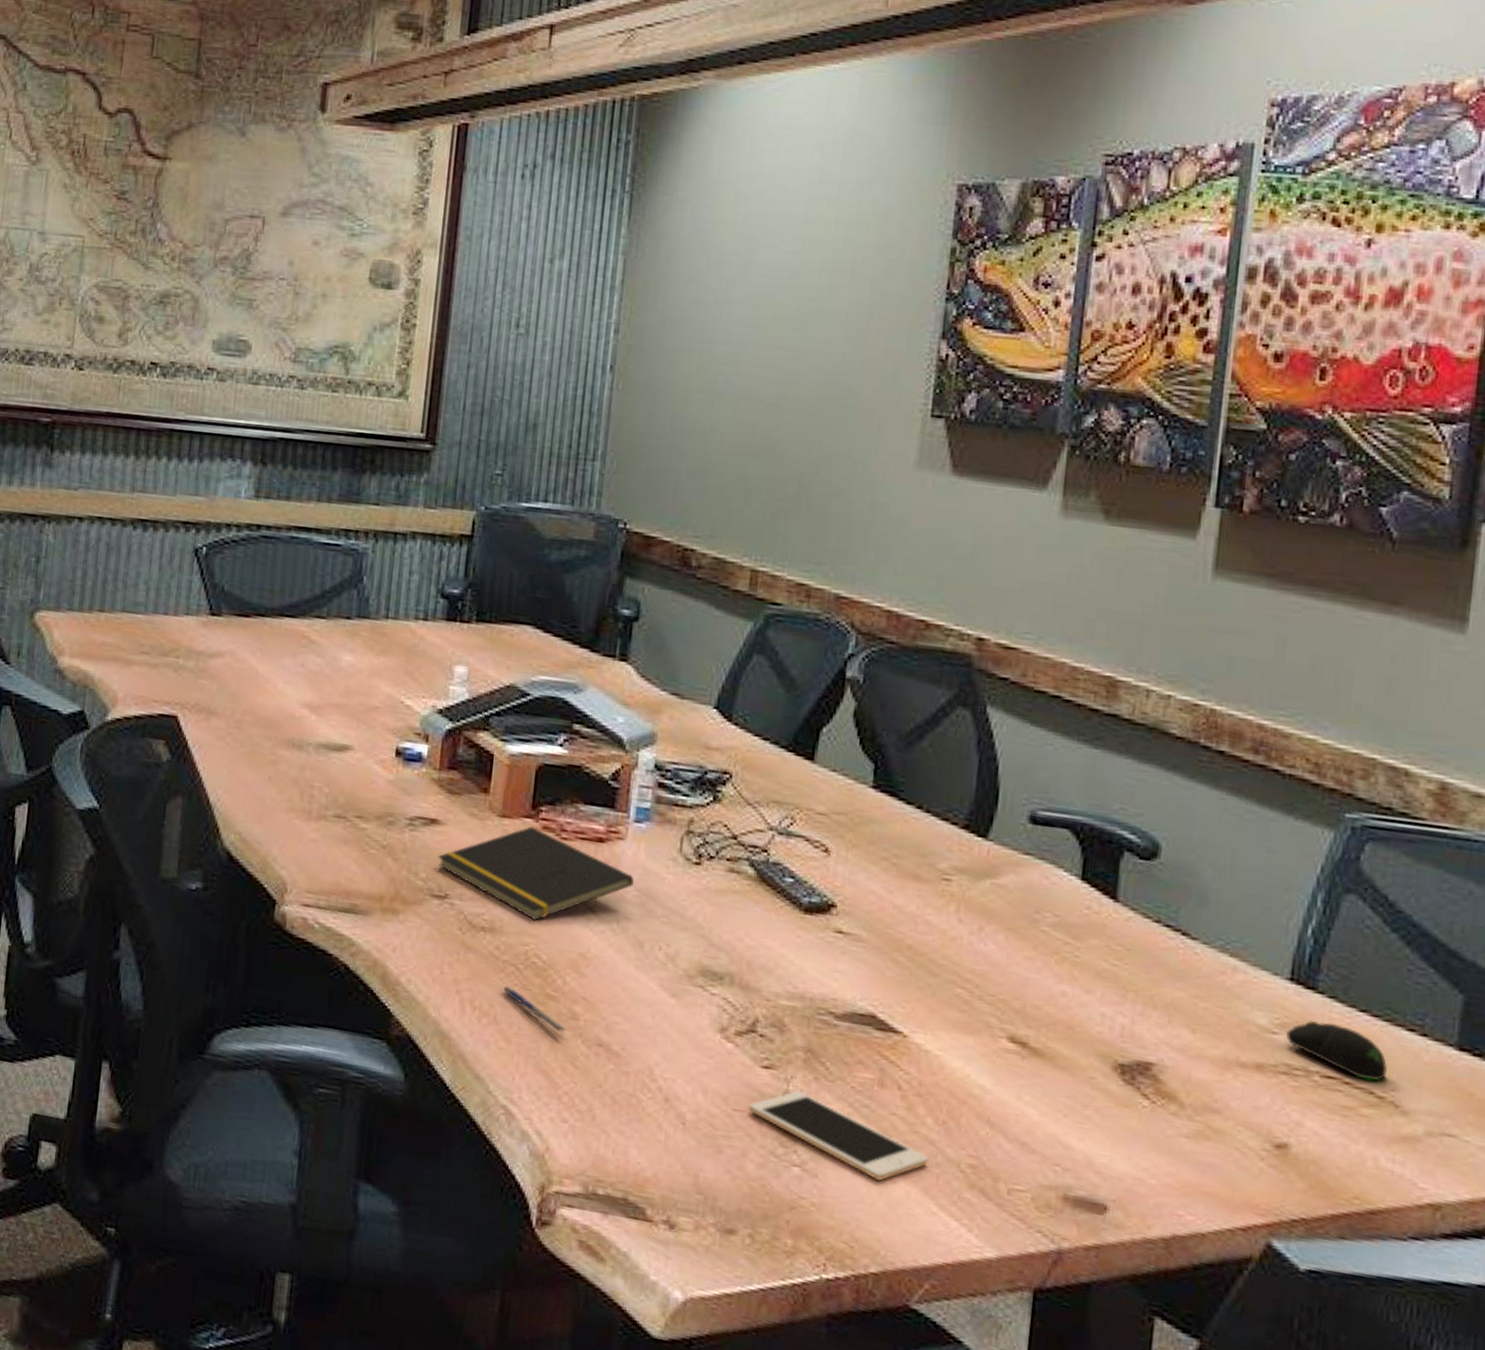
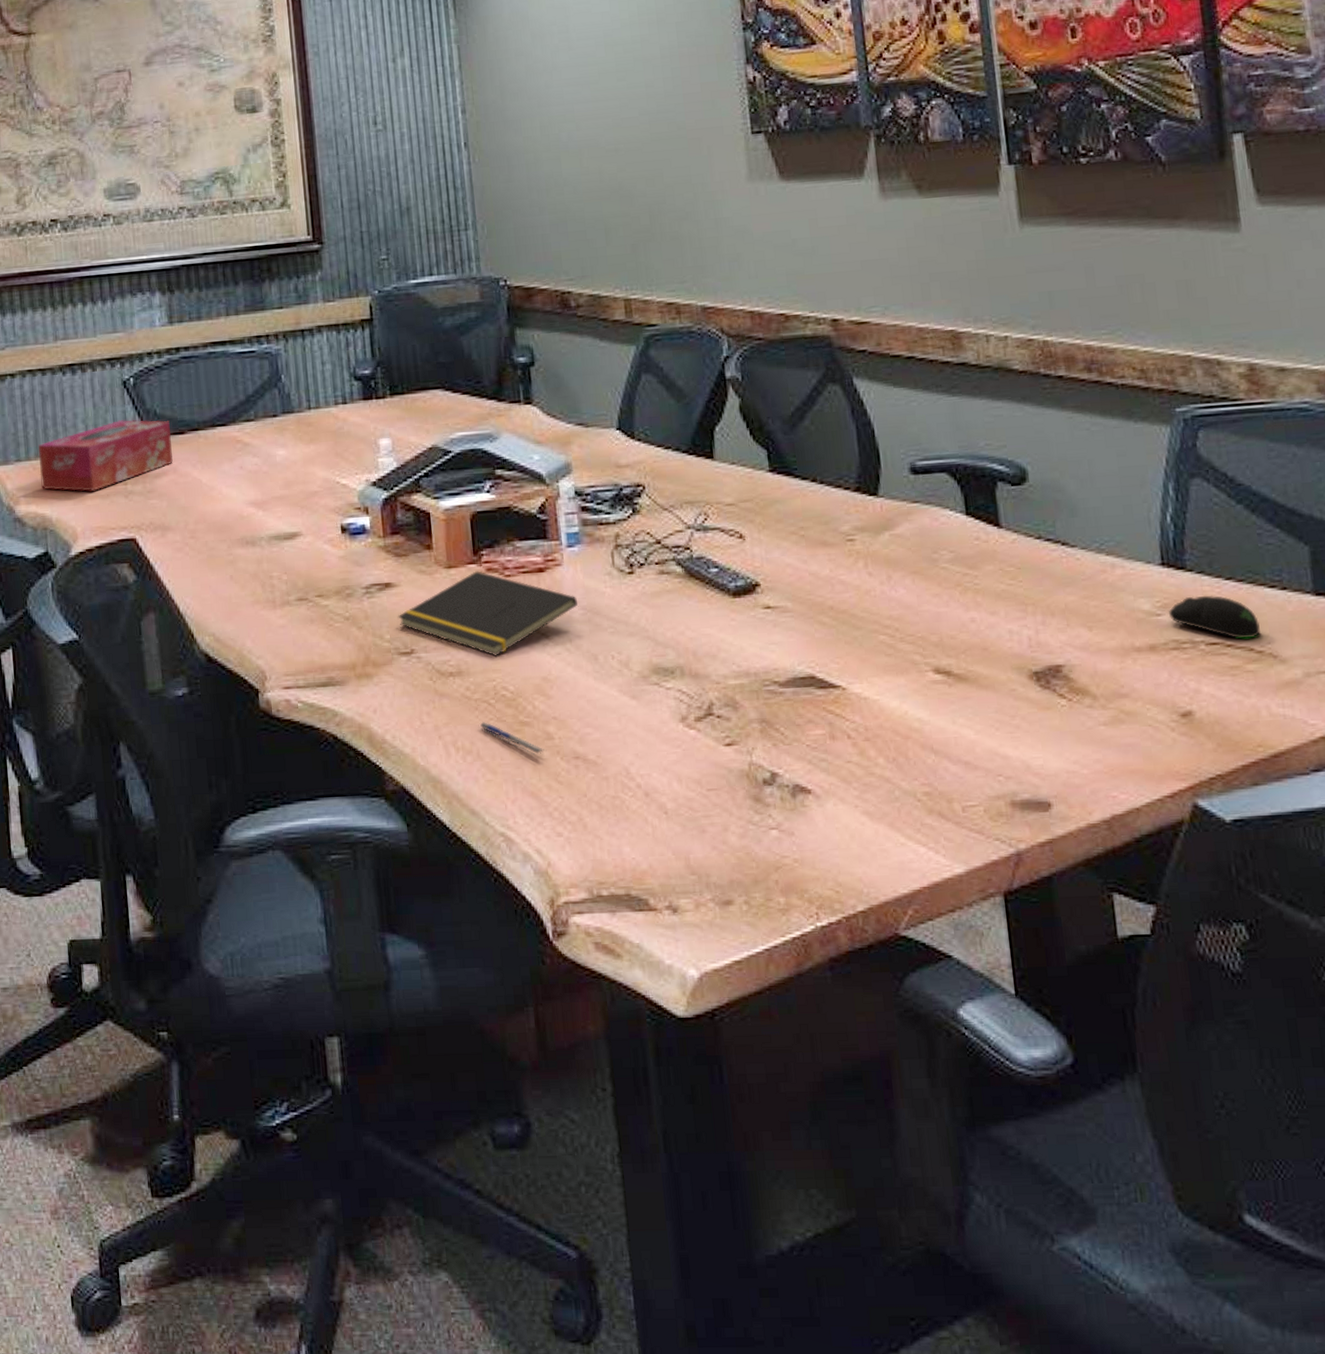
tissue box: none [89,589,236,658] -> present [38,419,173,492]
cell phone: present [748,1091,929,1181] -> none [720,760,888,825]

